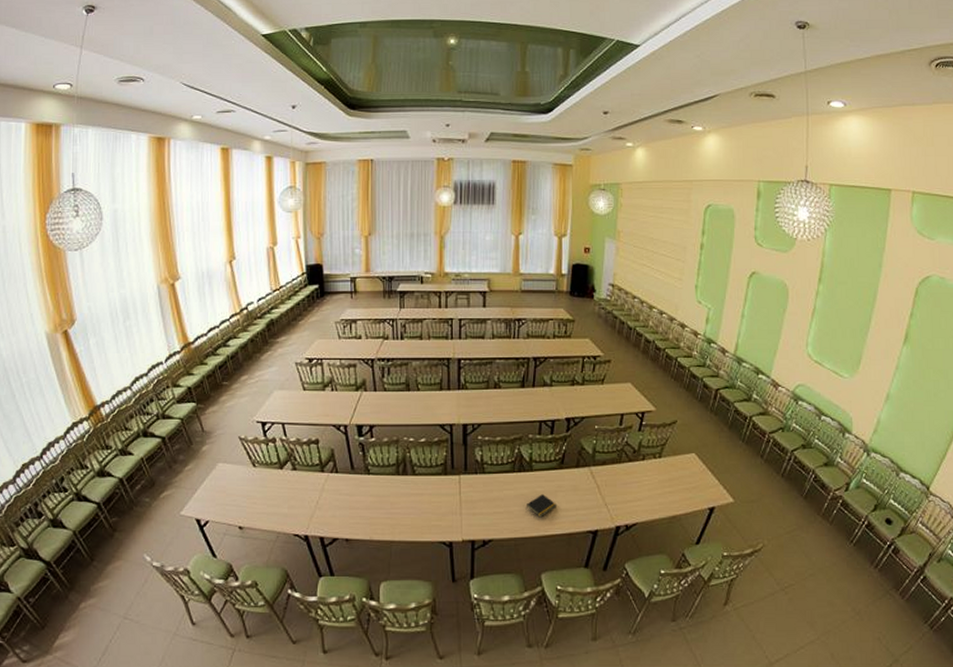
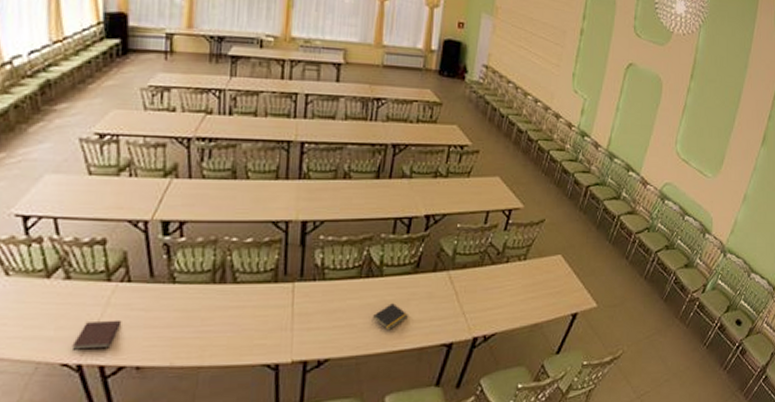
notebook: none [300,502,334,525] -> present [71,319,122,352]

